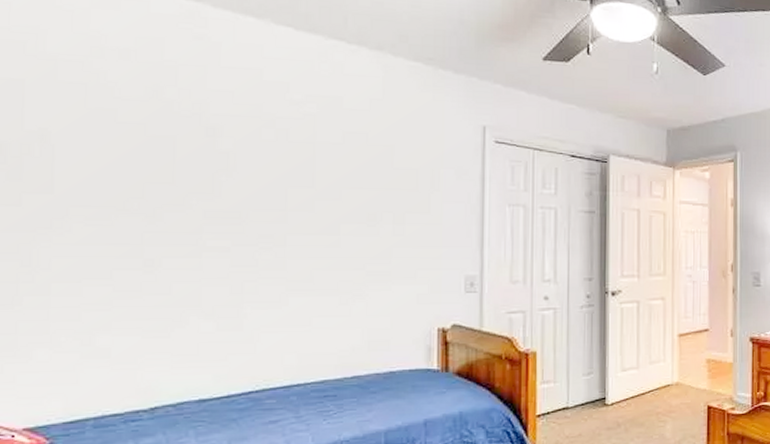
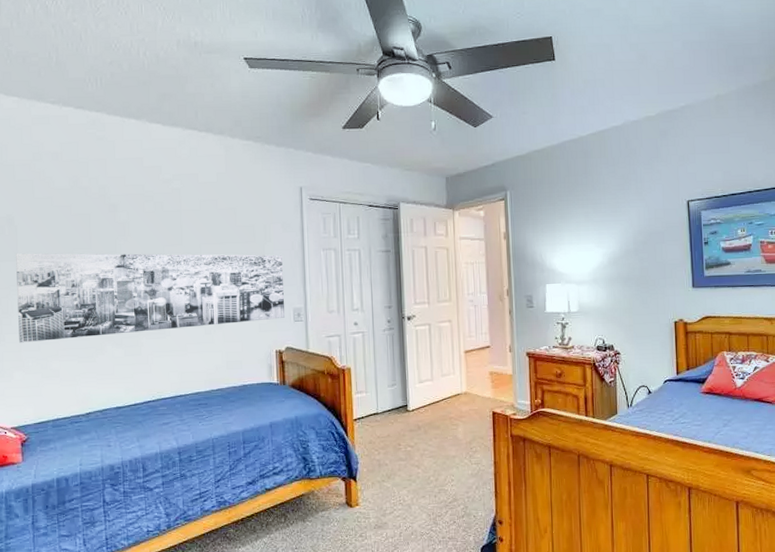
wall art: none [46,183,454,309] -> present [16,253,285,343]

